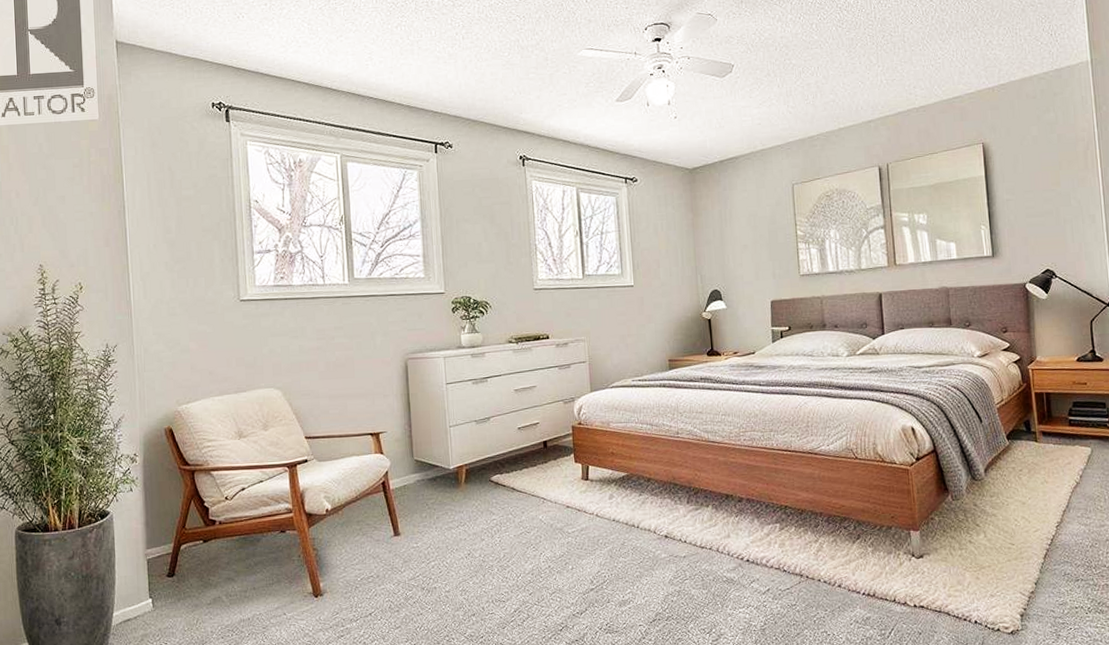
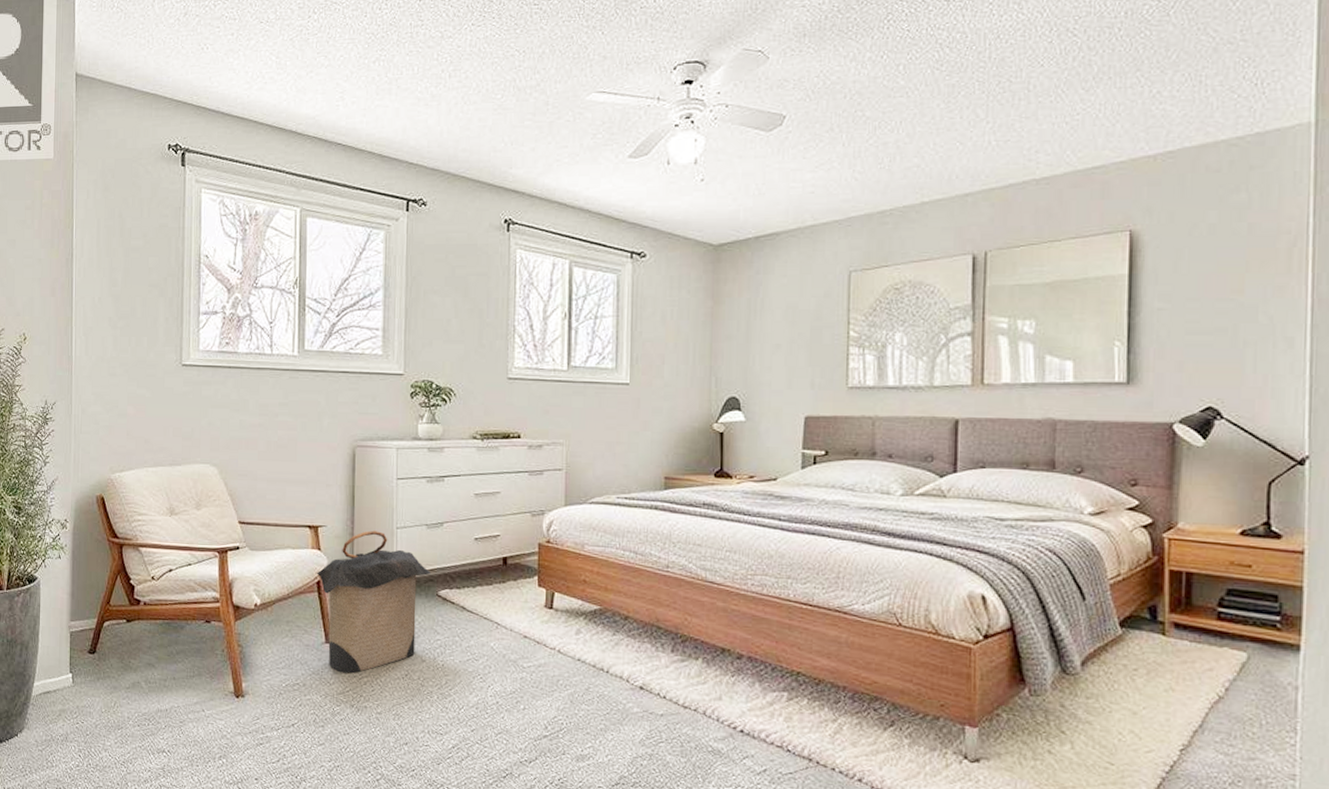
laundry hamper: none [381,431,482,561] -> present [316,530,430,674]

